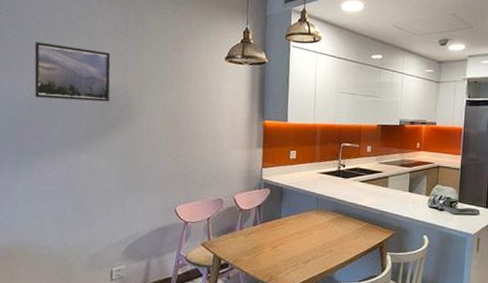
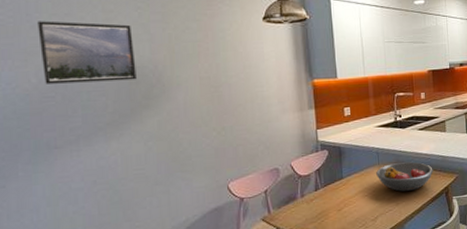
fruit bowl: none [313,211,370,240] -> present [376,162,433,192]

